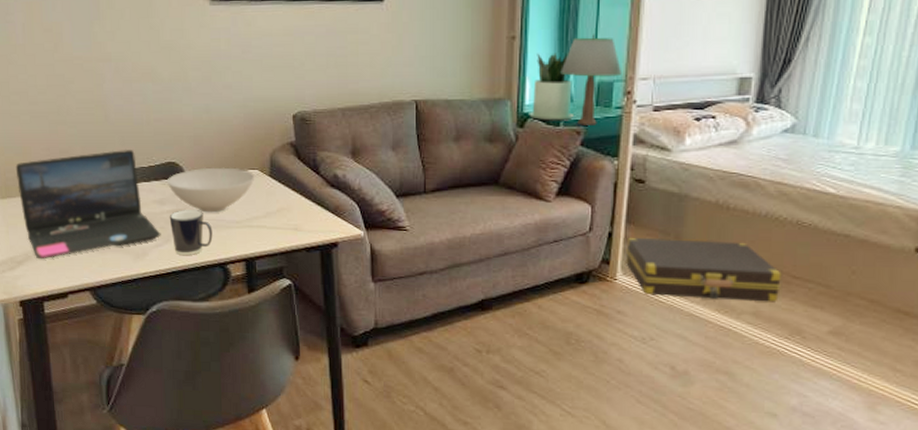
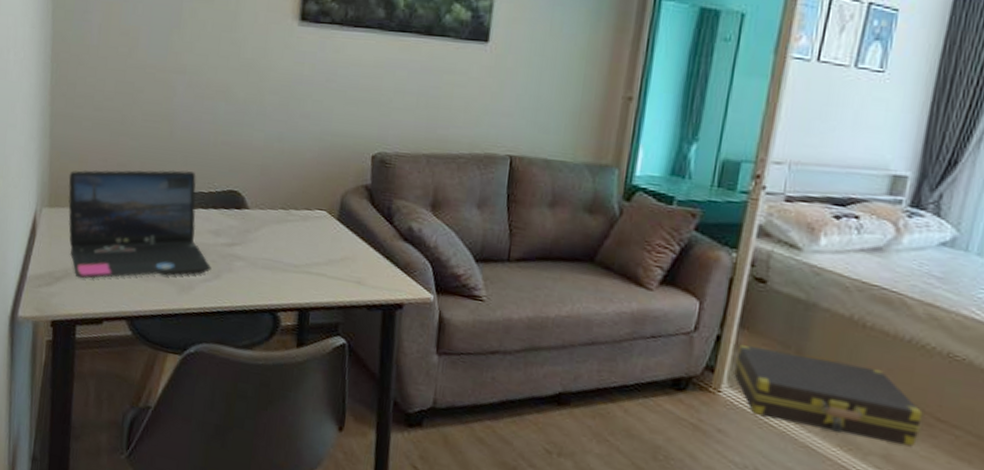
bowl: present [167,167,254,213] -> none [225,201,321,253]
mug: present [169,210,213,255] -> none [222,244,268,296]
planter: present [529,52,575,121] -> none [638,119,693,200]
table lamp: present [560,34,623,125] -> none [680,105,753,209]

